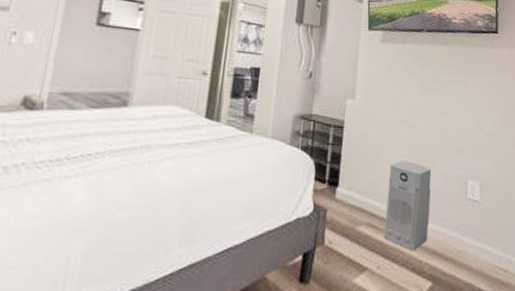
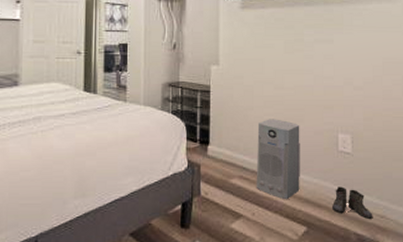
boots: none [455,237,497,274] -> present [329,186,373,220]

